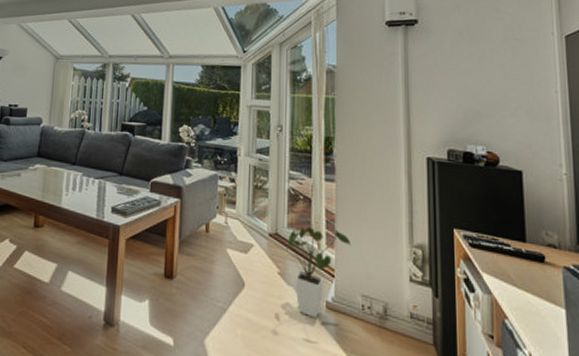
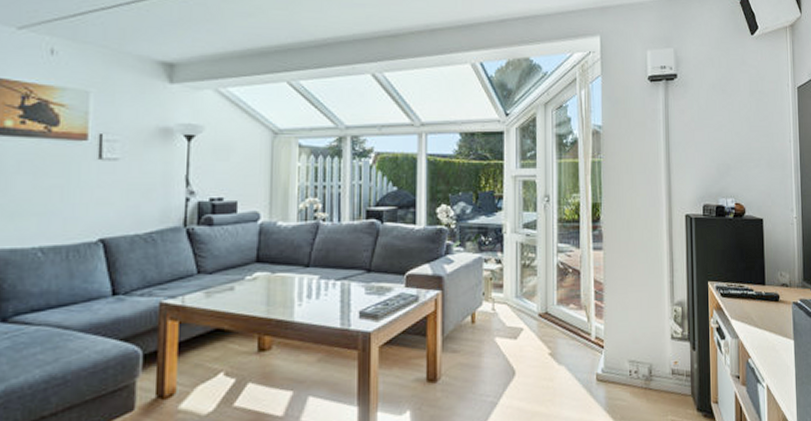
house plant: present [287,226,352,318] -> none [557,299,619,393]

